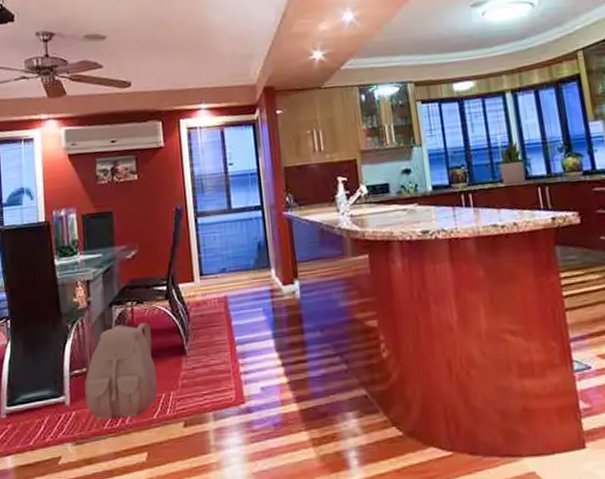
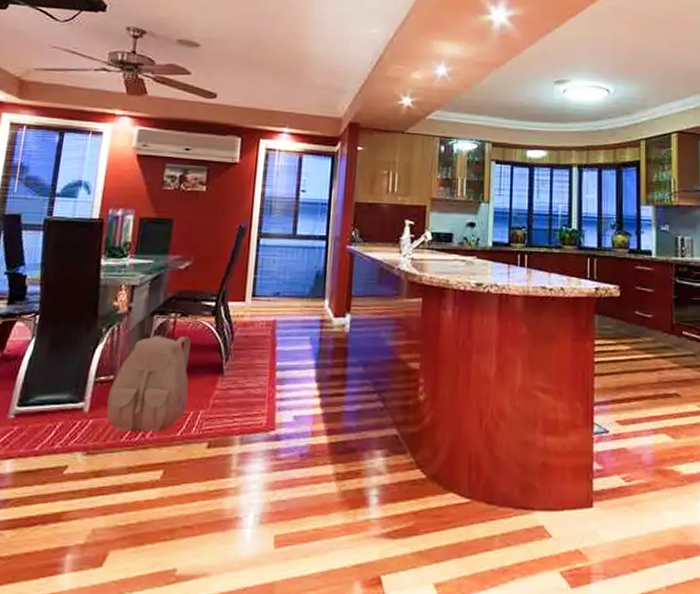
planter: present [499,141,526,186] -> none [557,211,578,253]

